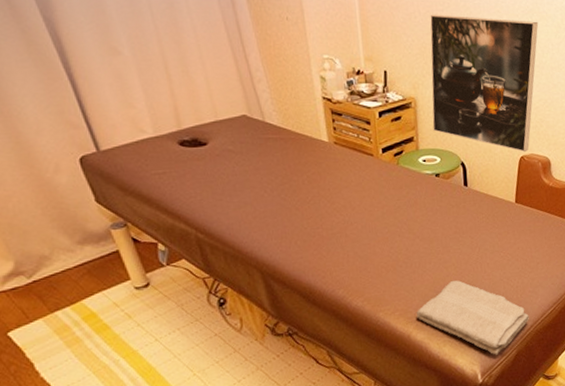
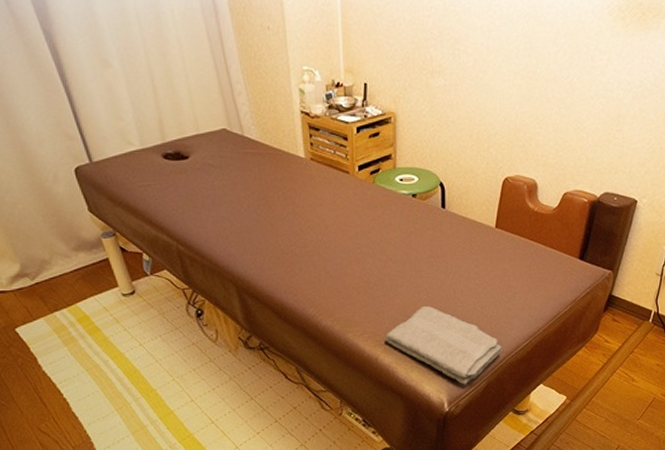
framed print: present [430,14,539,153] -> none [412,20,535,174]

